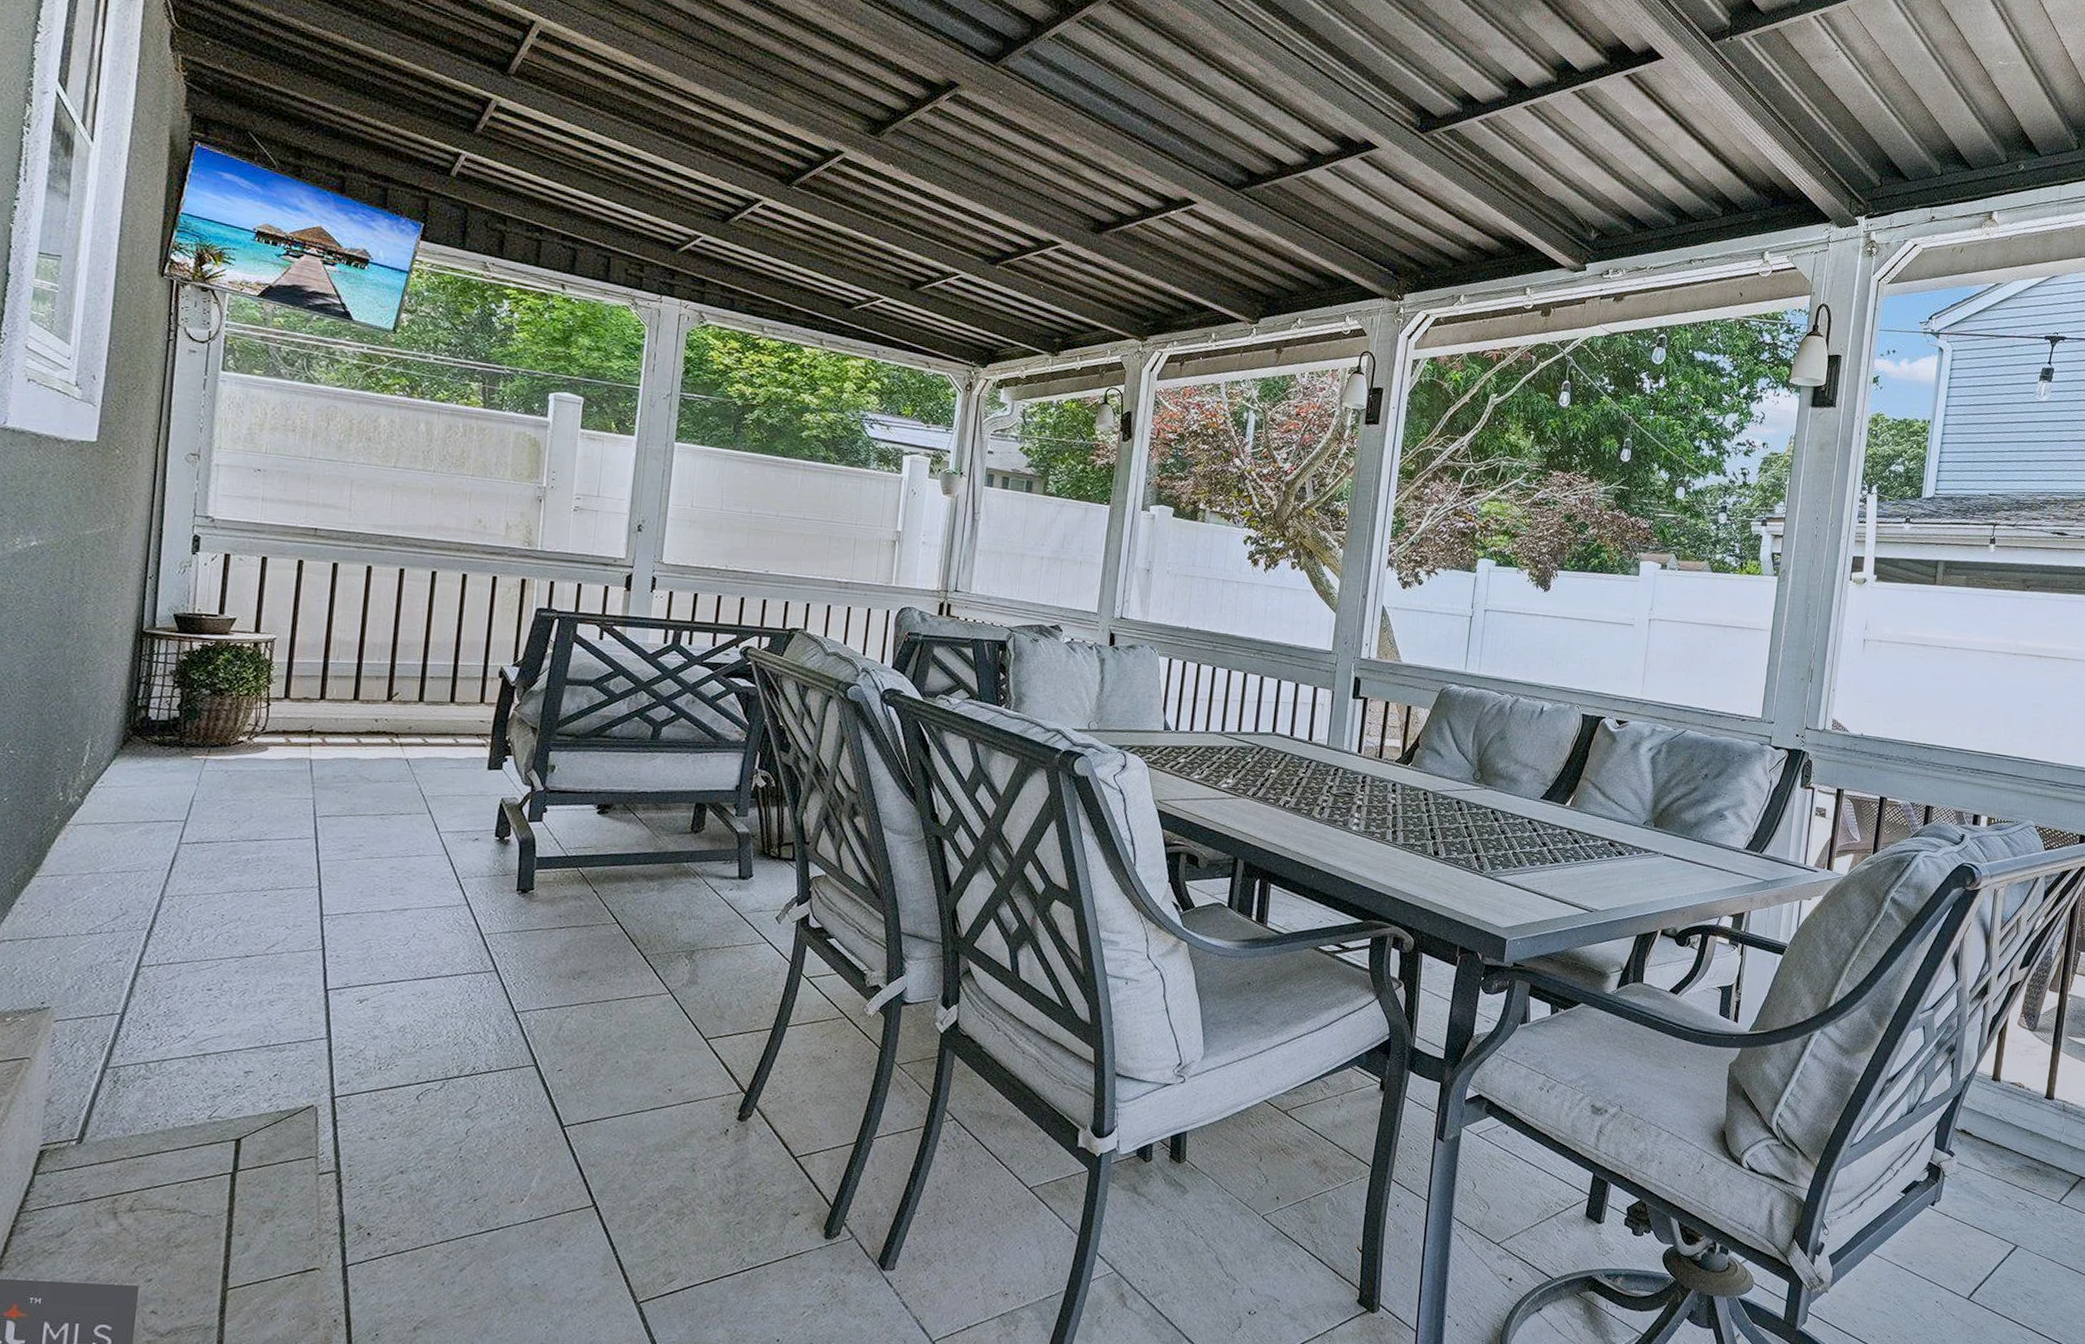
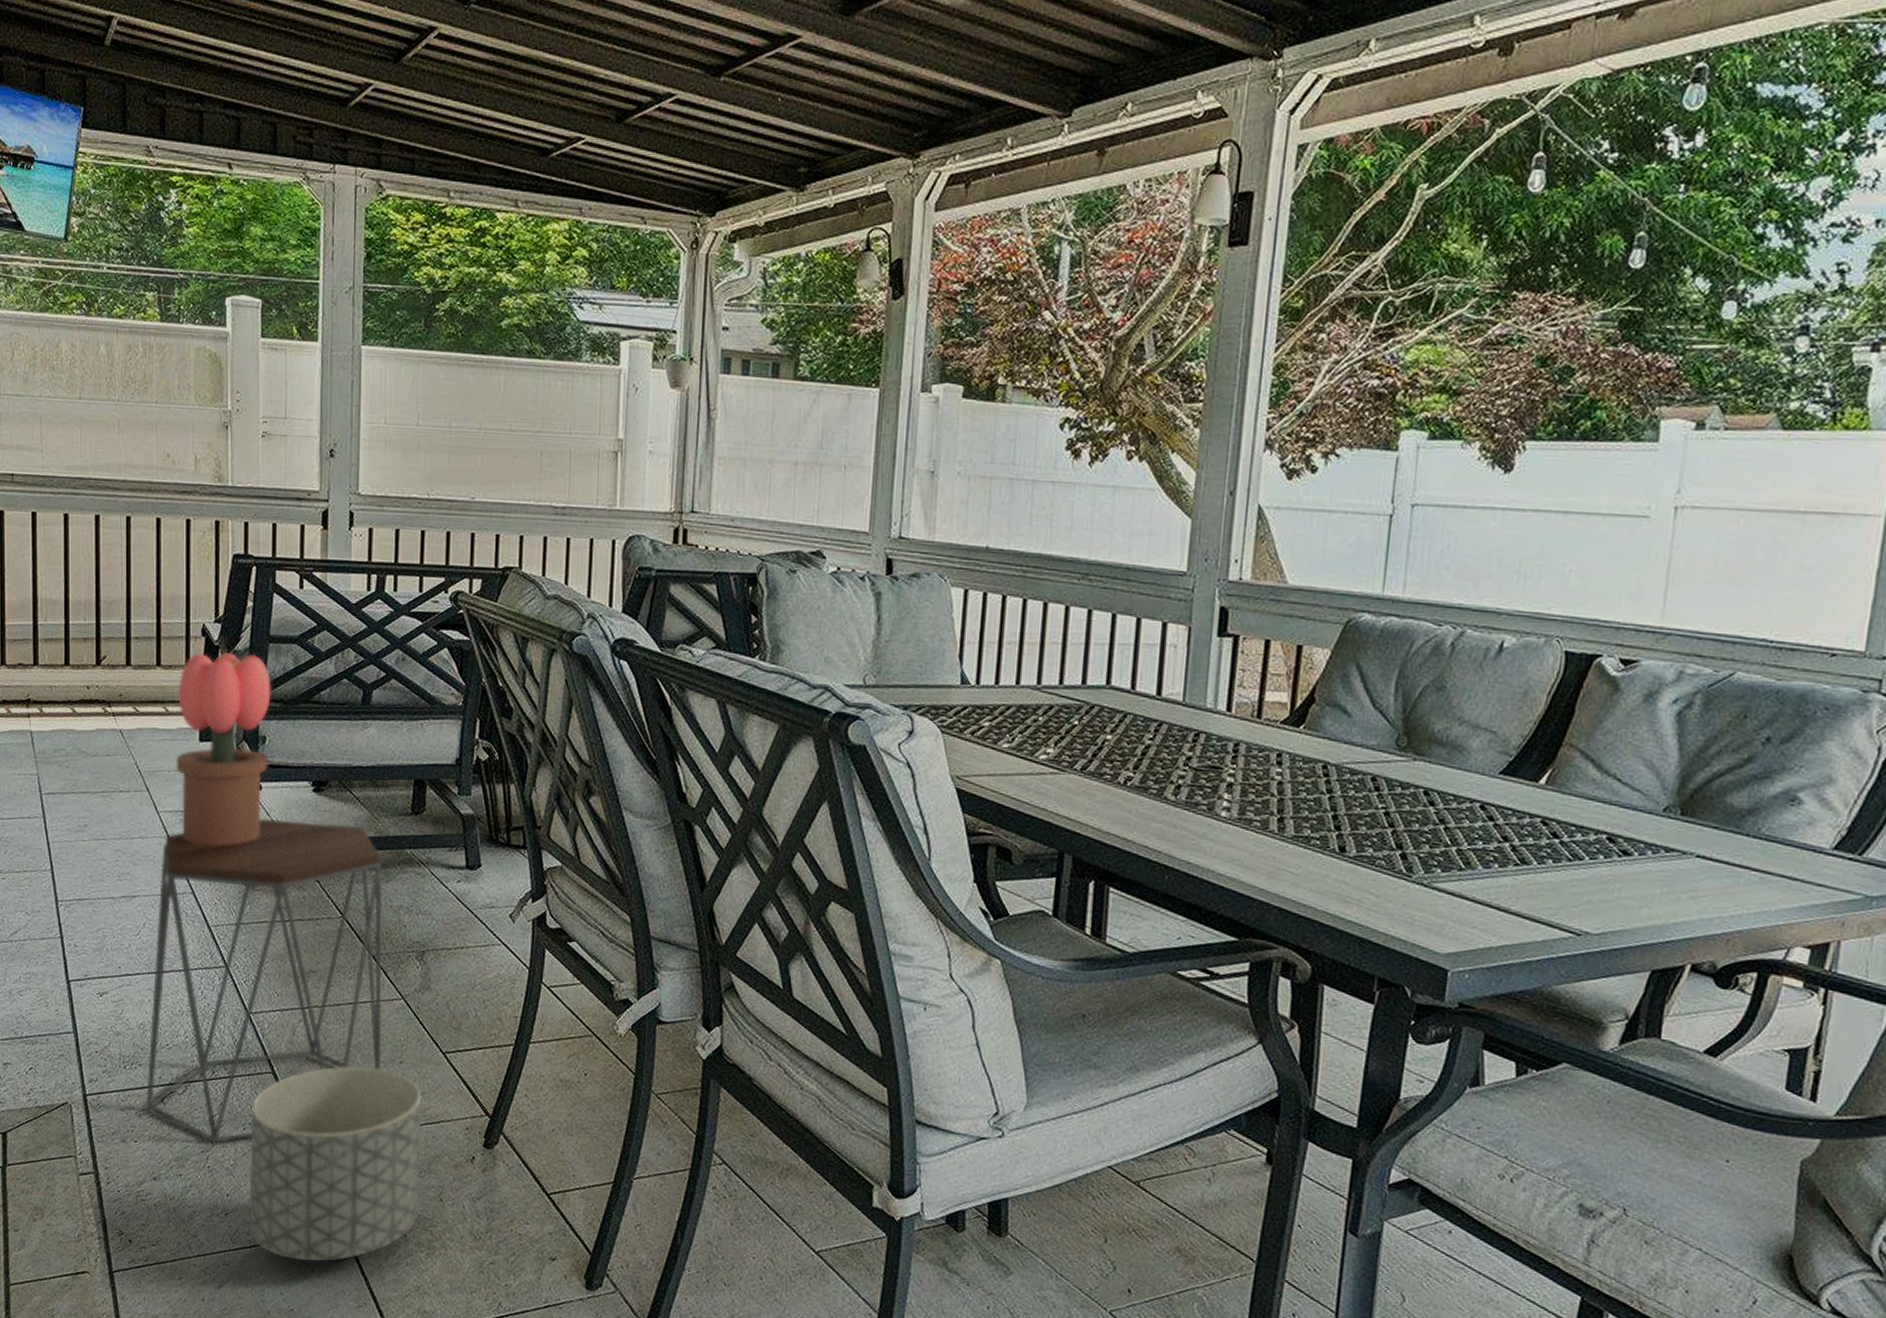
side table: none [398,836,659,1134] -> present [145,817,383,1143]
potted flower: none [461,692,565,863] -> present [176,652,271,846]
planter: none [498,1054,682,1238] -> present [250,1065,422,1263]

